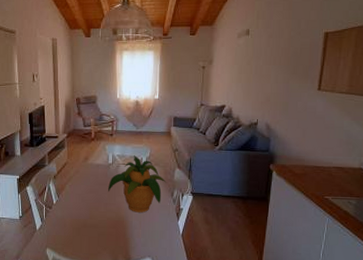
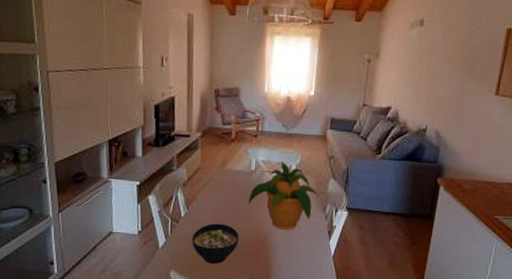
bowl: none [63,208,101,242] -> present [192,223,239,264]

